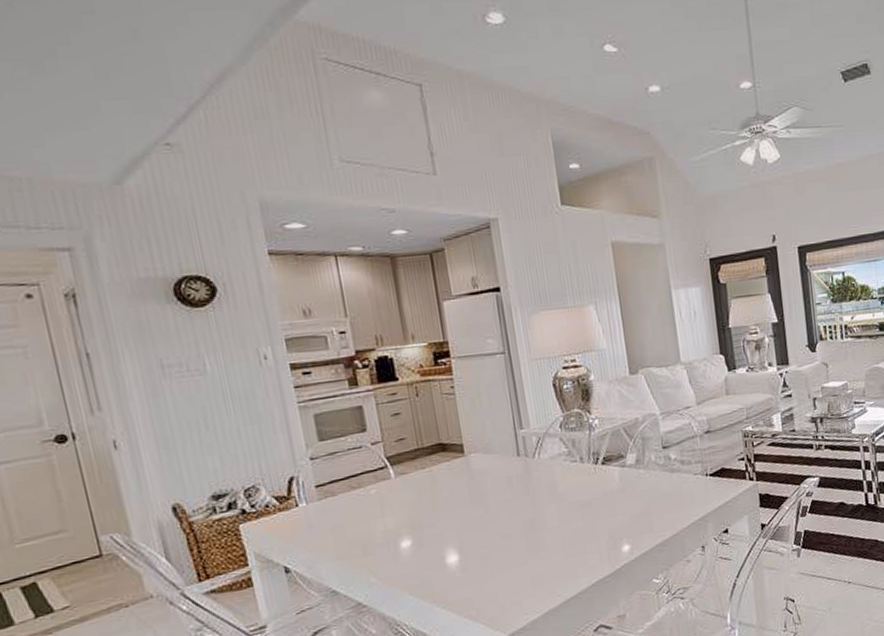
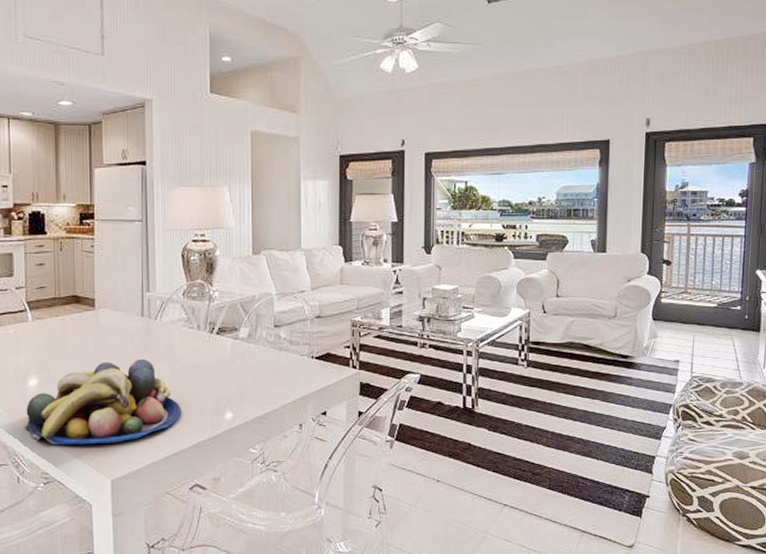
fruit bowl: none [402,501,576,608] -> present [24,358,182,446]

